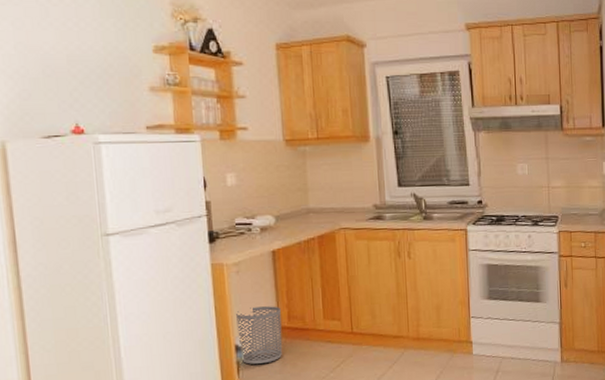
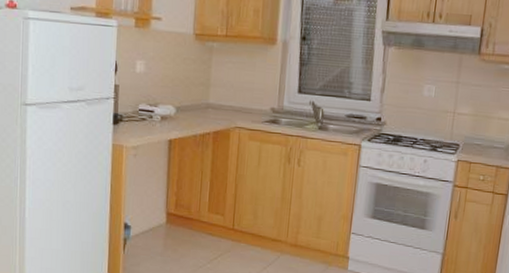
waste bin: present [236,306,283,365] -> none [128,190,169,245]

